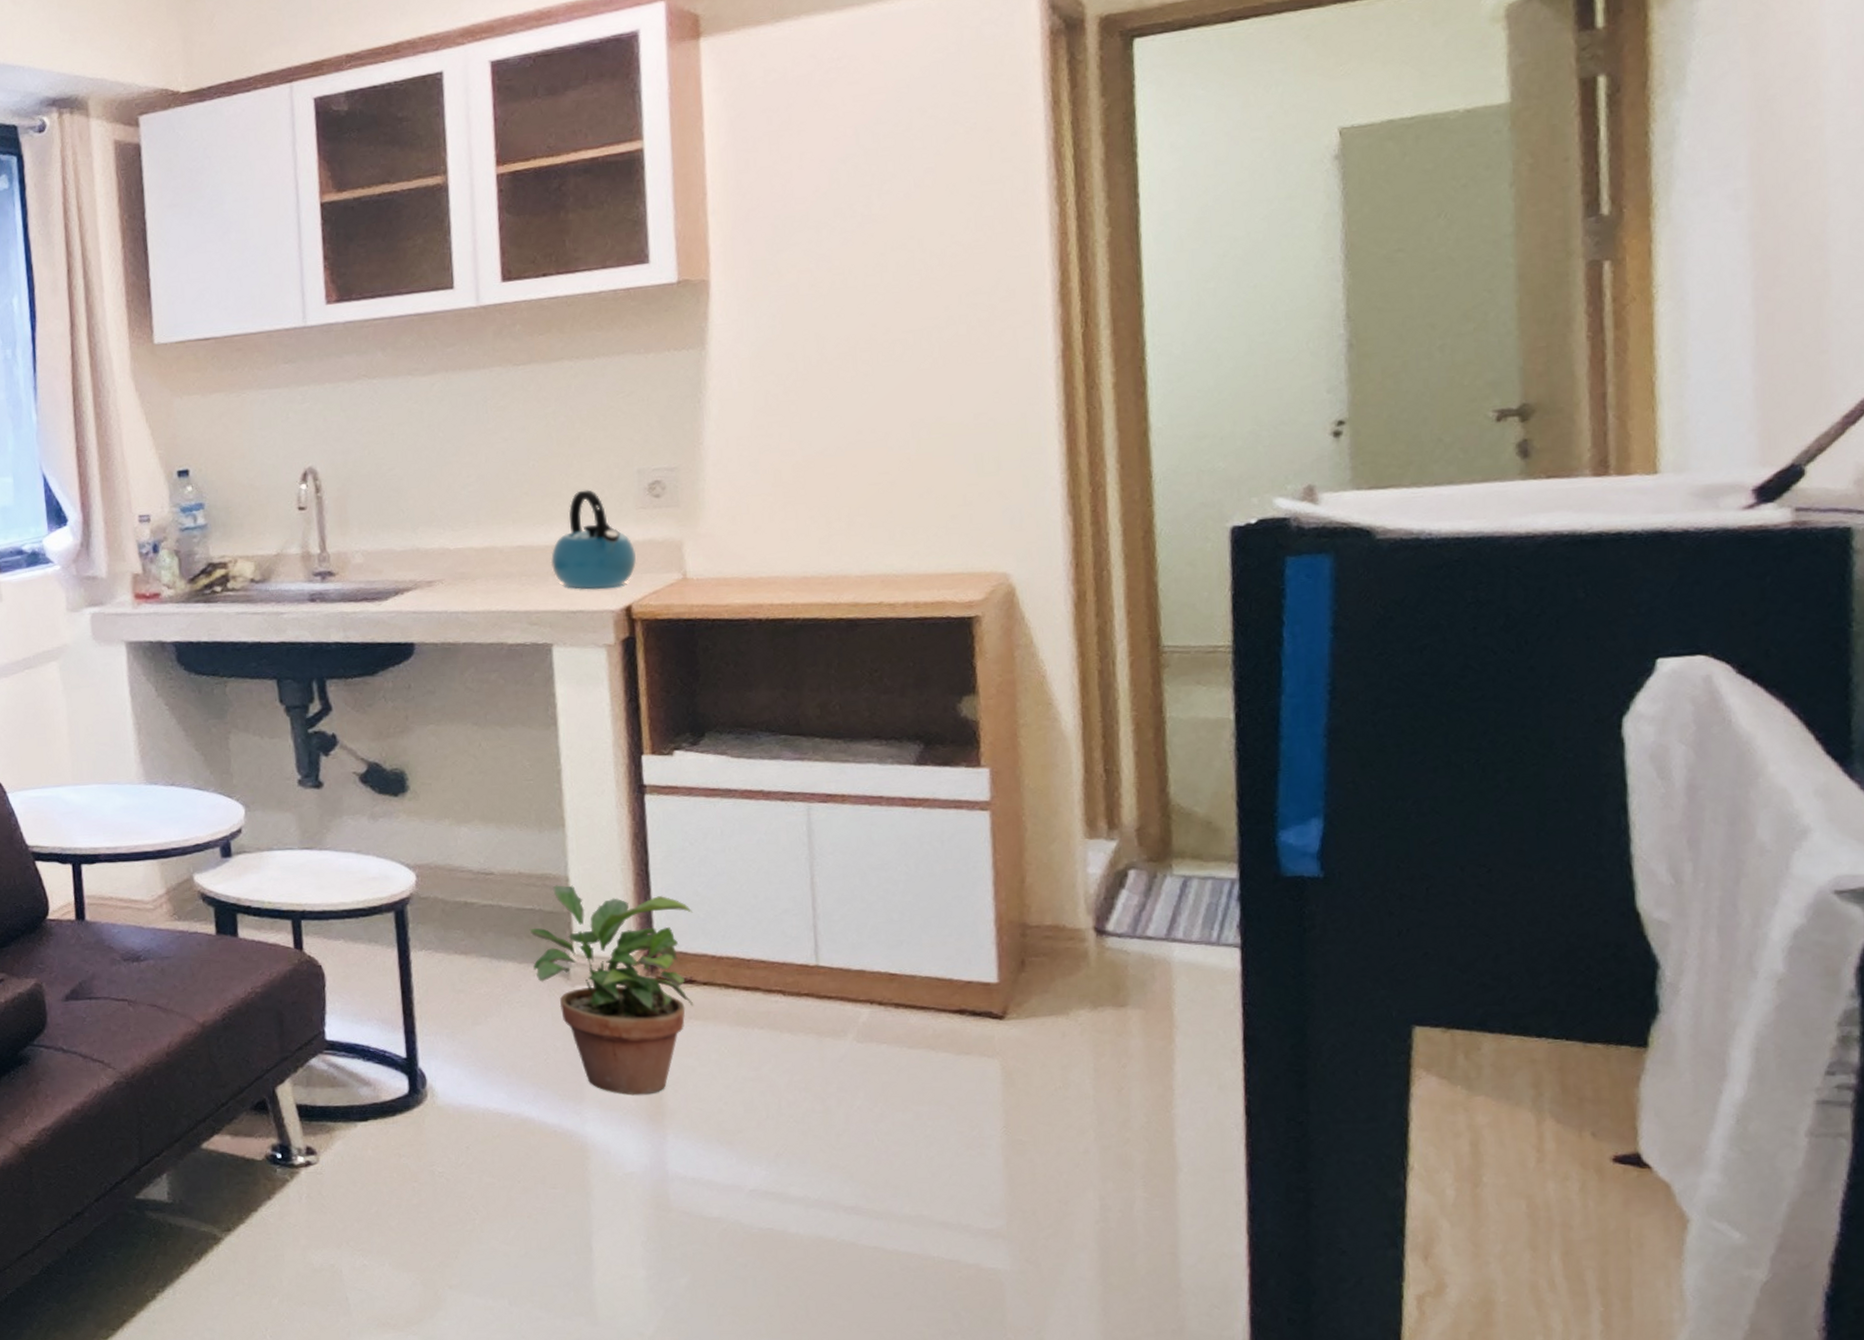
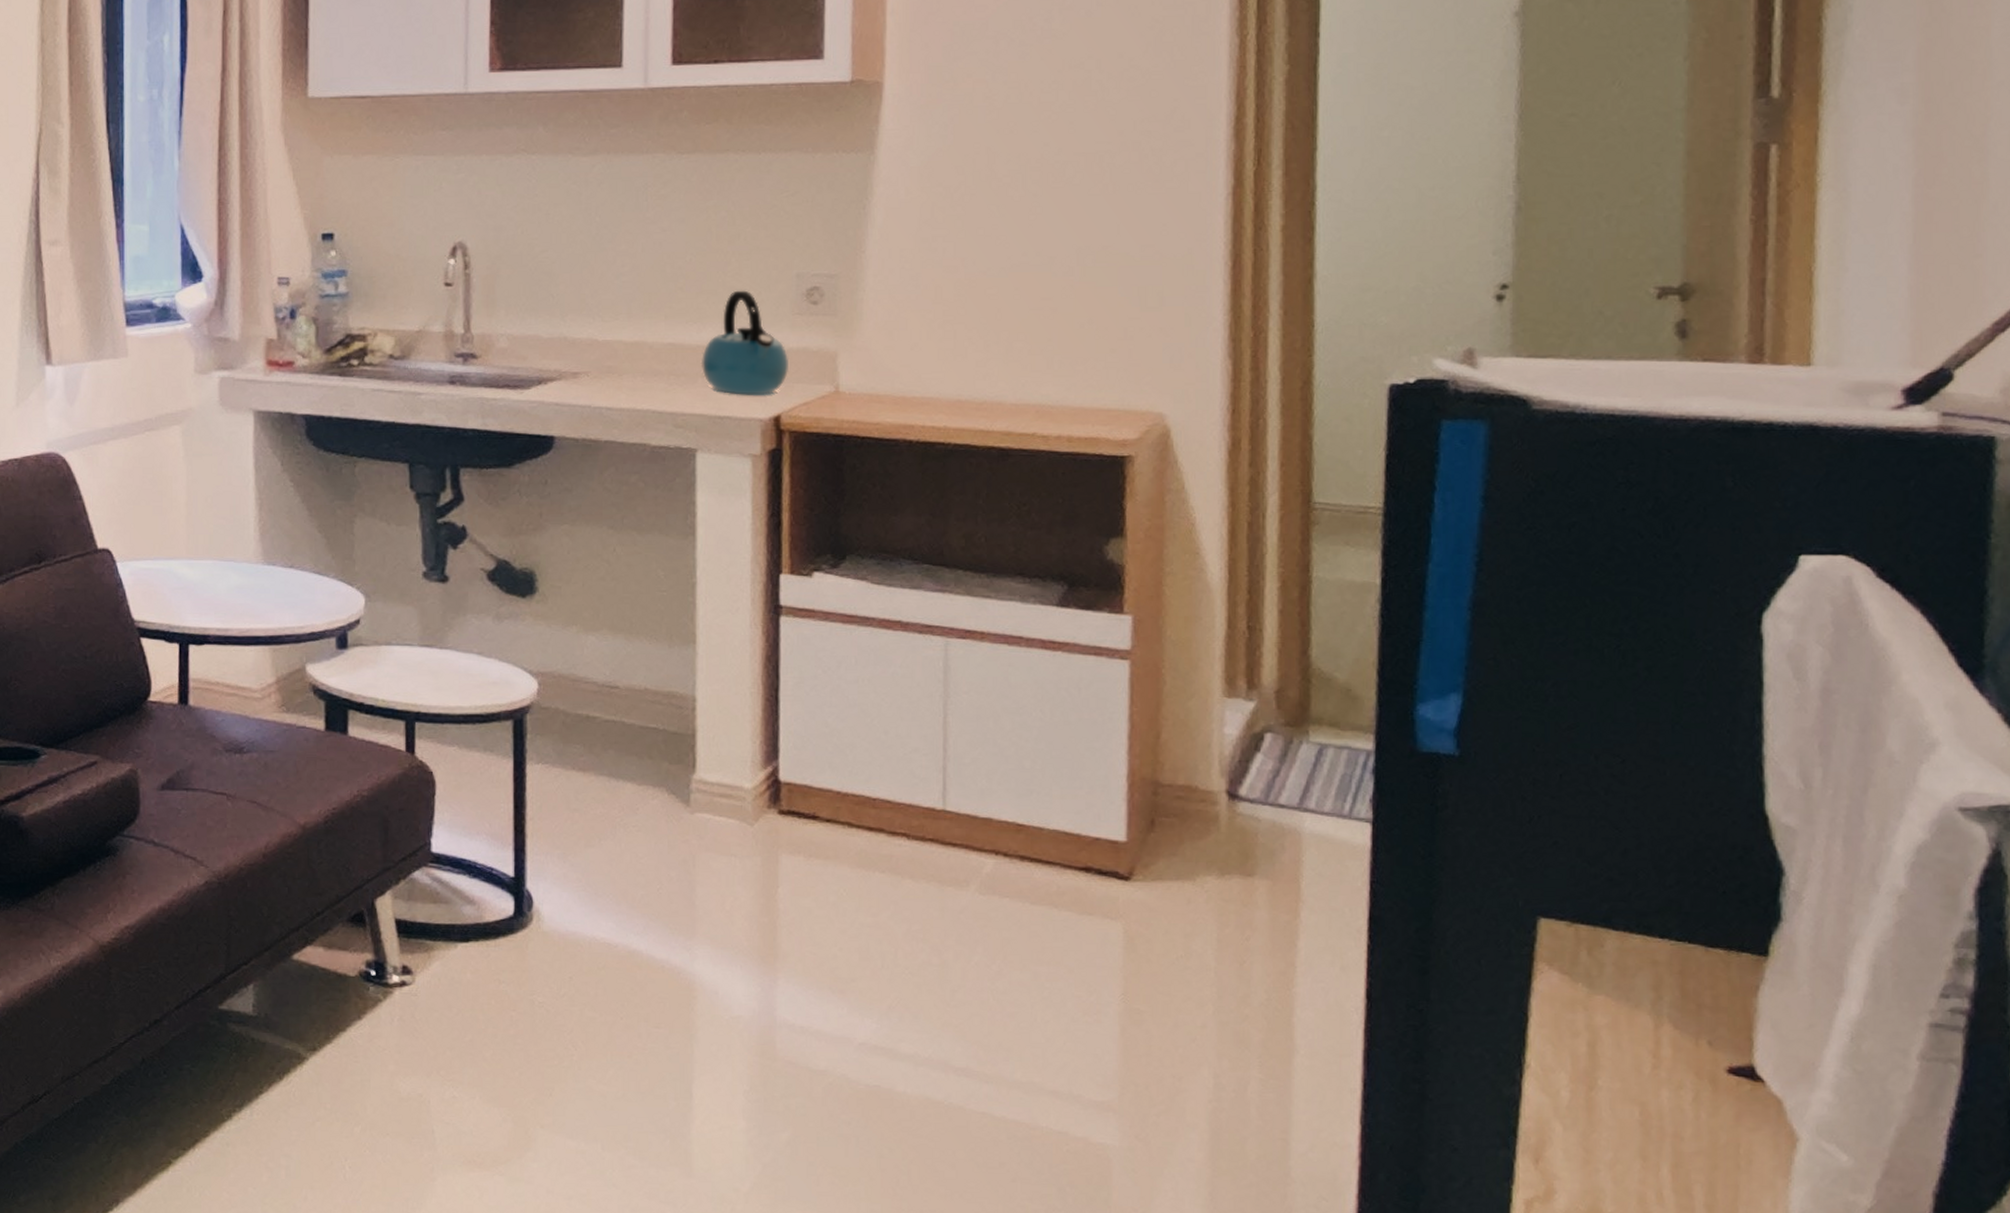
potted plant: present [529,885,694,1095] -> none [651,705,820,934]

